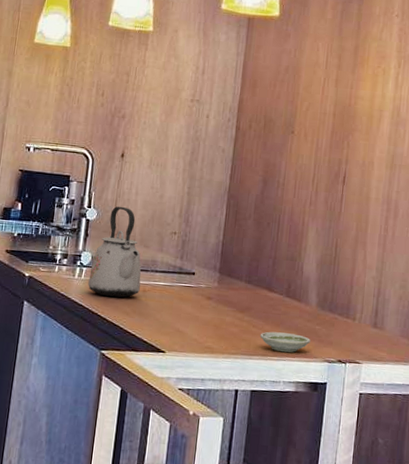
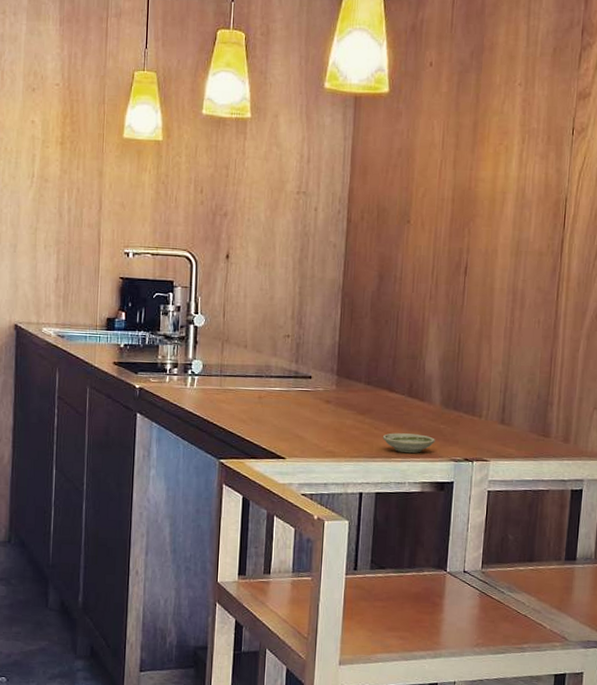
kettle: present [88,206,141,298] -> none [201,311,256,406]

